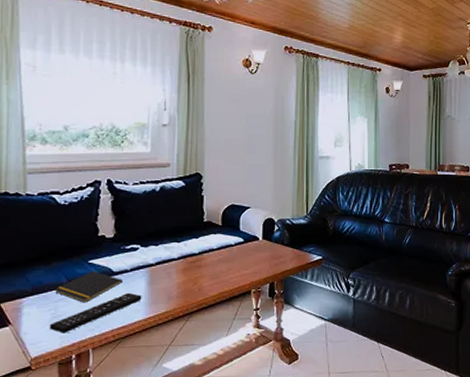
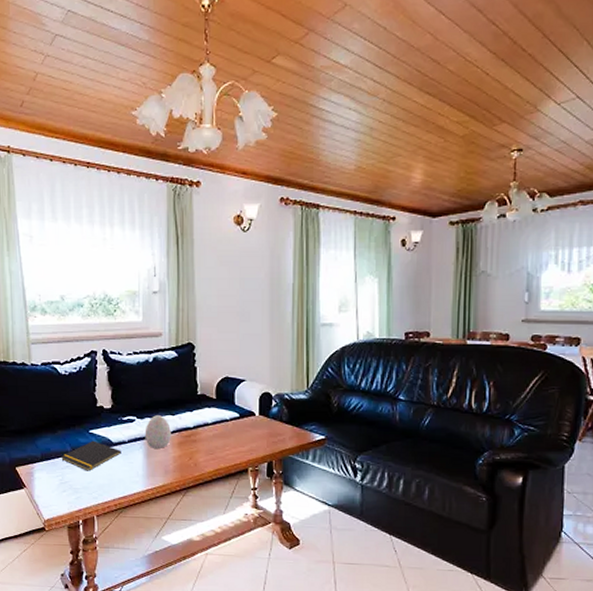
remote control: present [49,292,142,334] -> none [58,463,140,499]
decorative egg: none [148,243,176,276] -> present [145,415,171,448]

